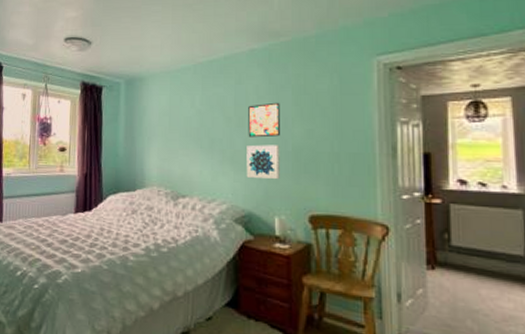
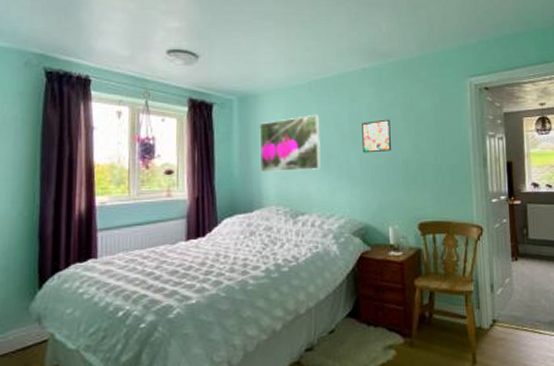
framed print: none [143,97,205,154] -> present [258,114,322,173]
wall art: present [246,145,280,180] -> none [361,159,392,192]

